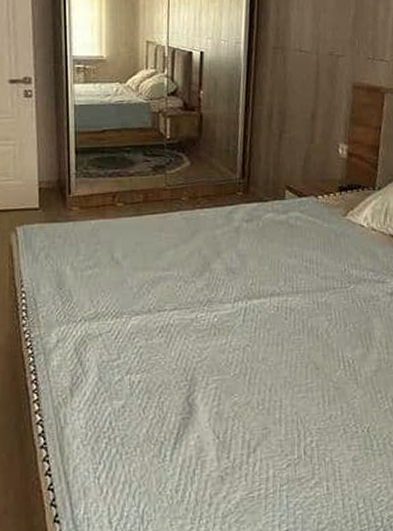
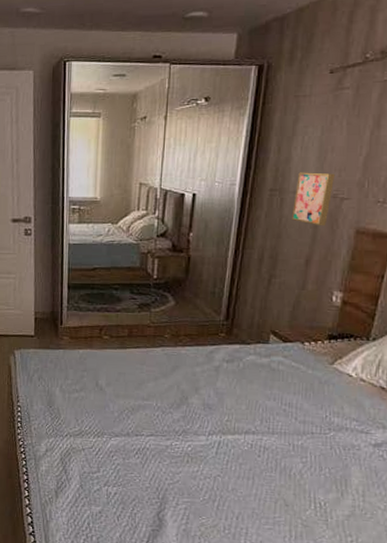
wall art: none [294,31,330,82] -> present [291,172,336,226]

